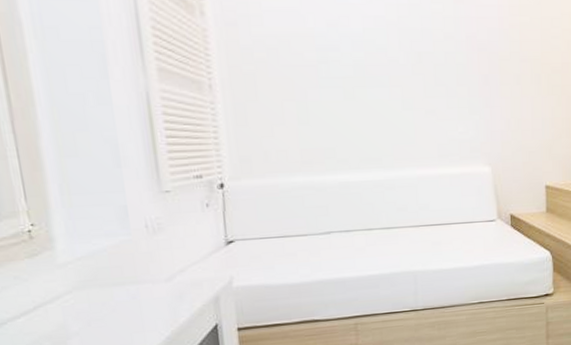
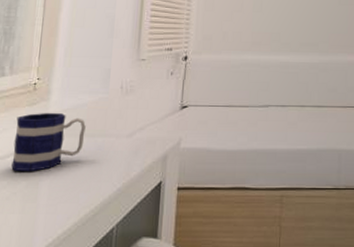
mug: none [16,262,113,332] -> present [11,112,86,172]

